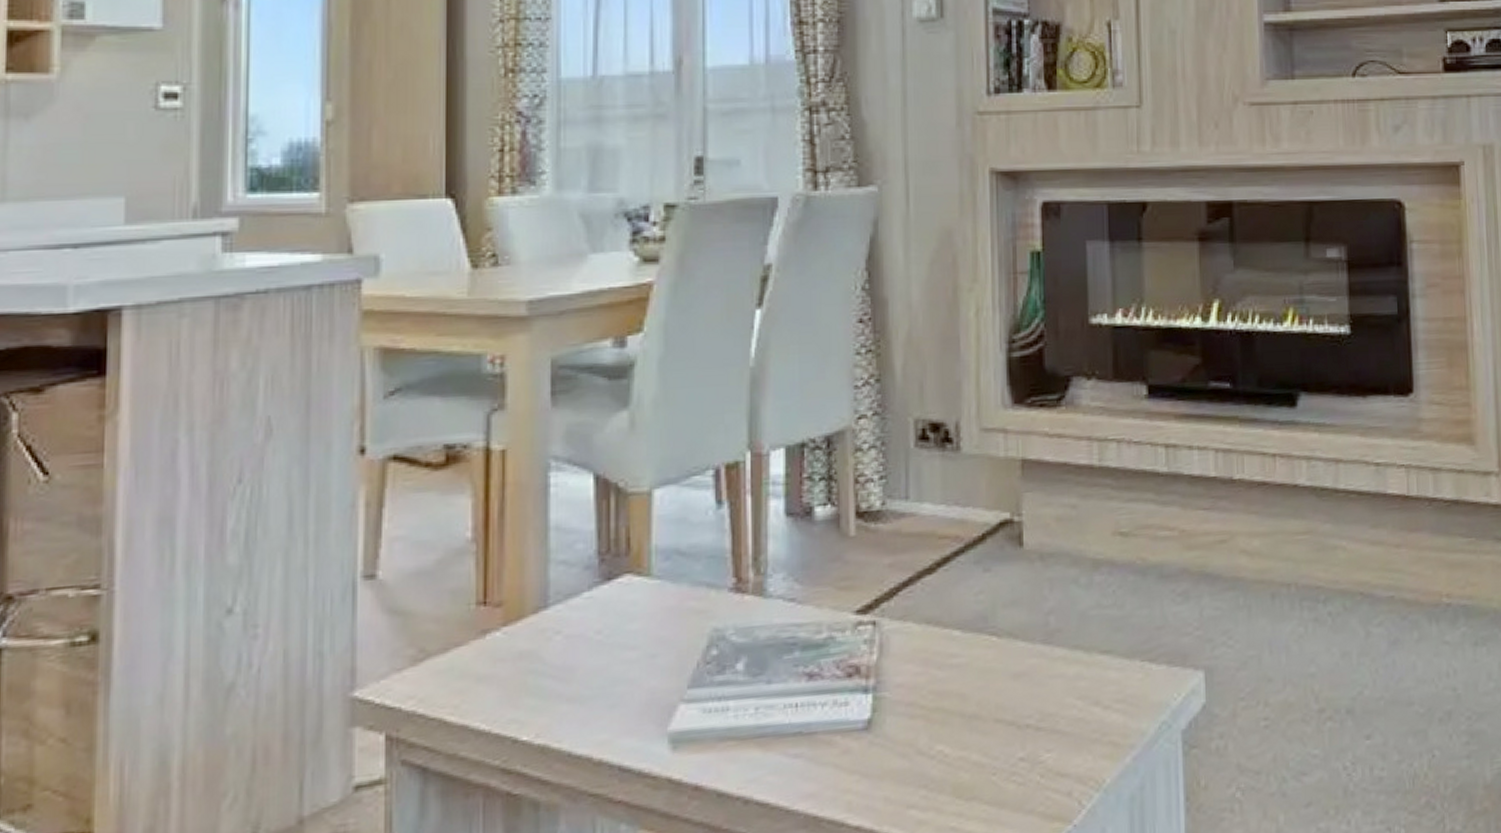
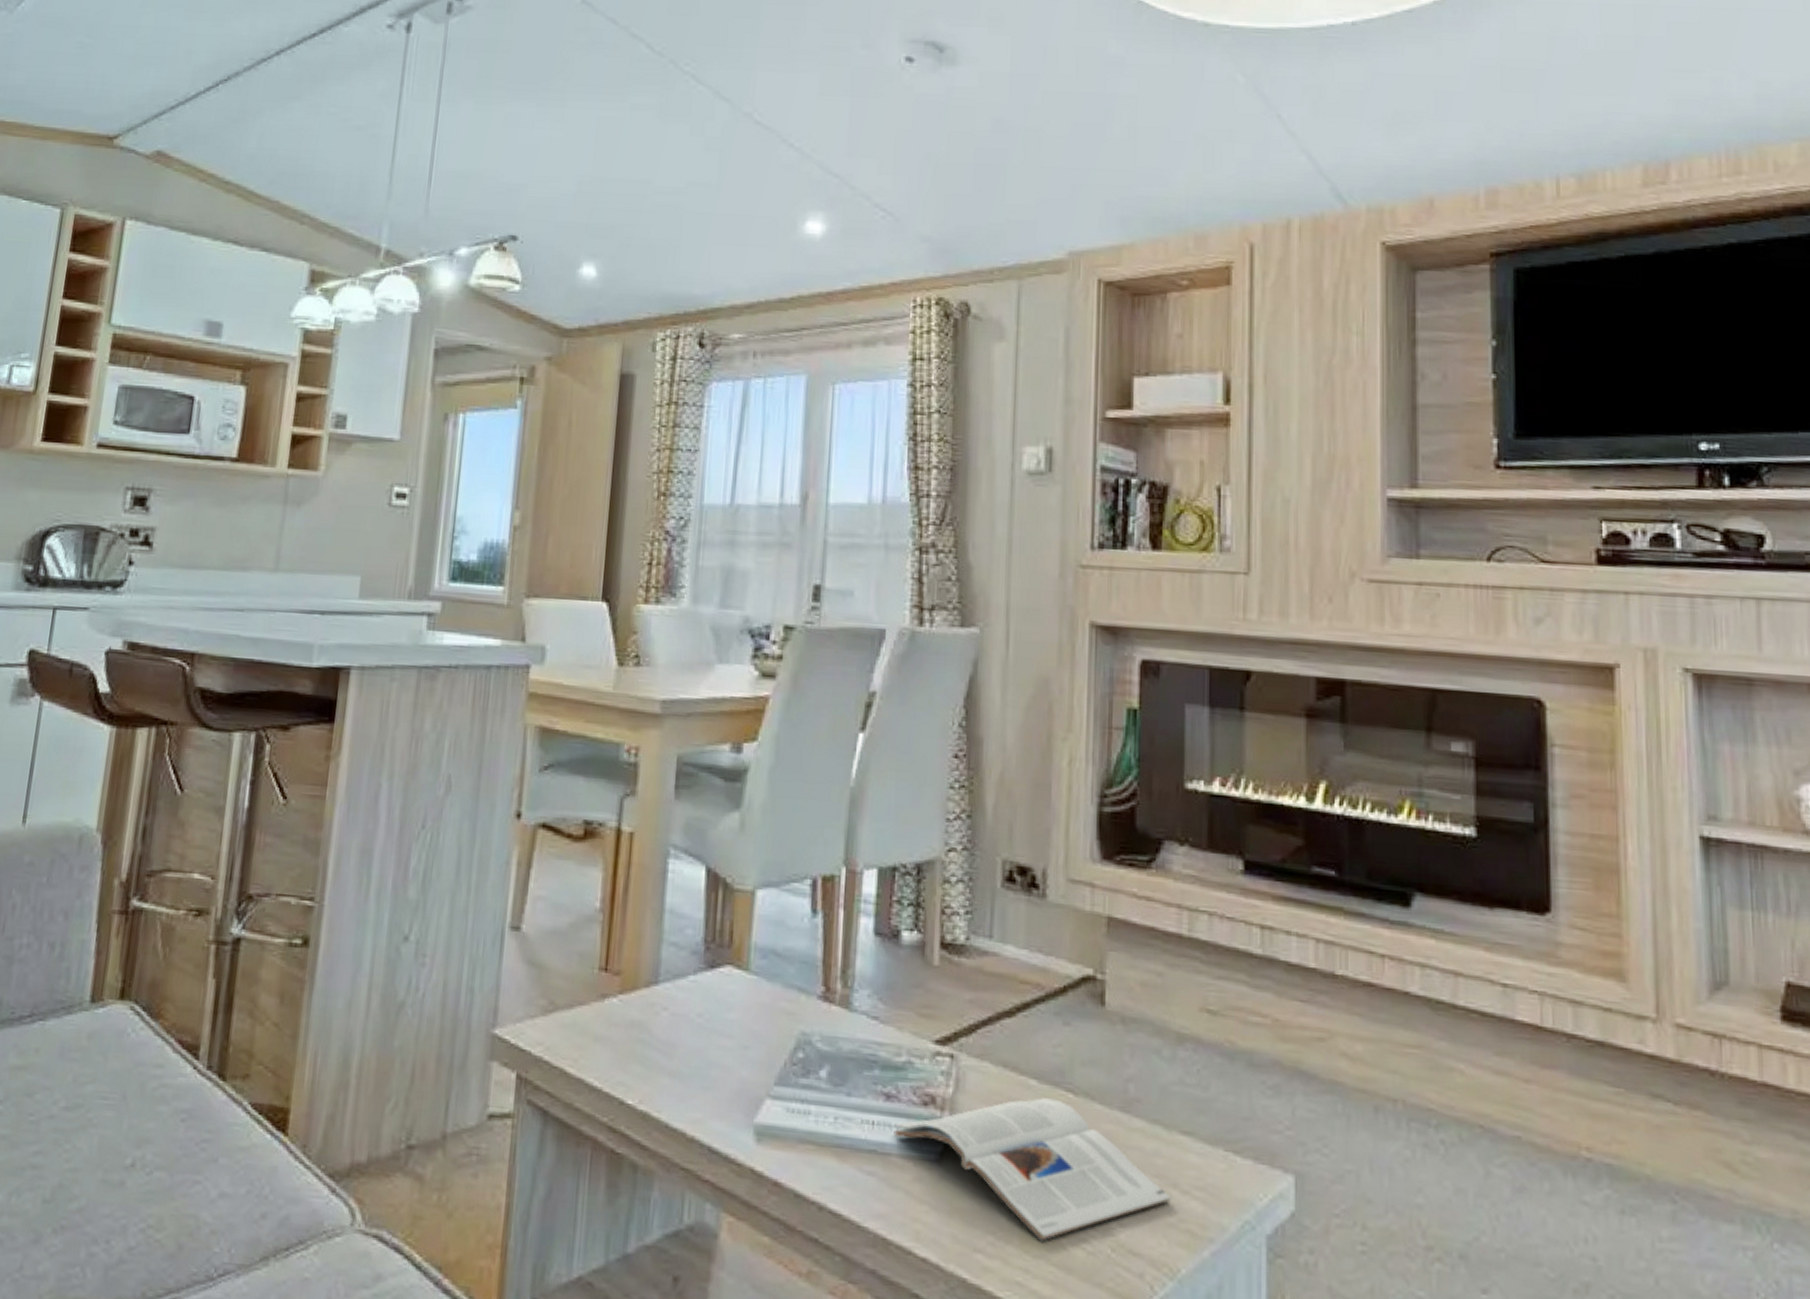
magazine: none [818,645,1094,784] -> present [893,1098,1171,1242]

